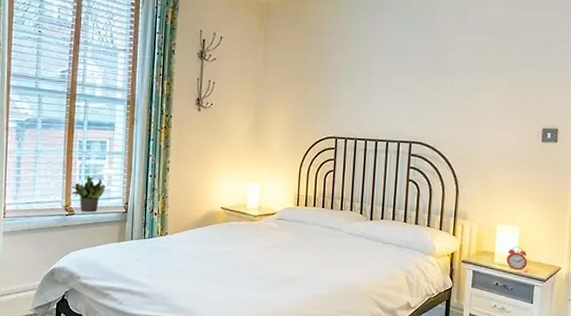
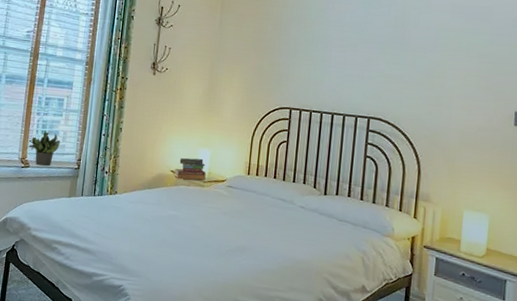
books: none [225,193,256,216] -> present [174,157,206,180]
alarm clock: present [506,246,528,272] -> none [474,235,499,264]

